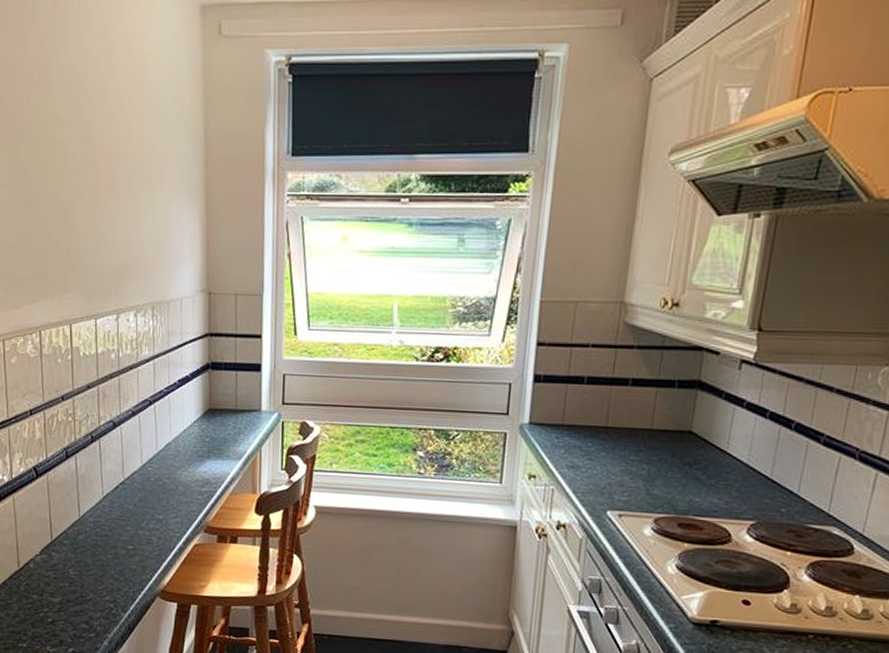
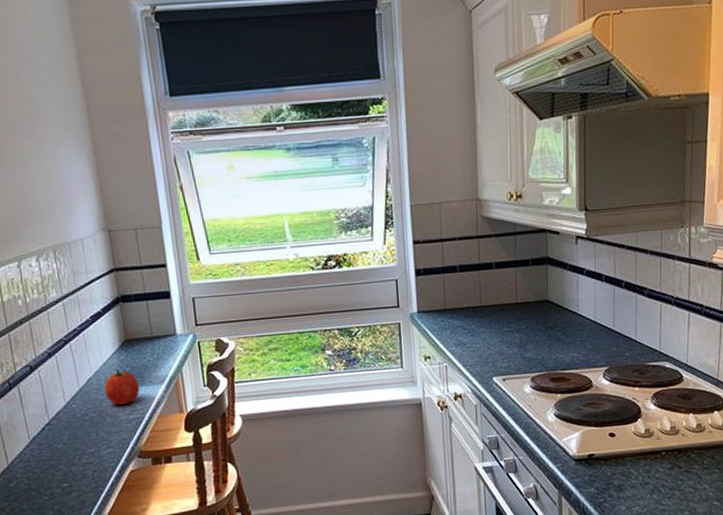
apple: none [181,438,216,476] -> present [104,369,140,405]

